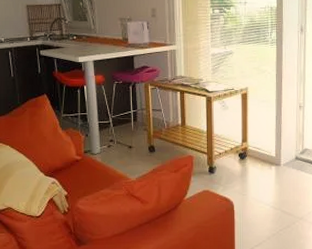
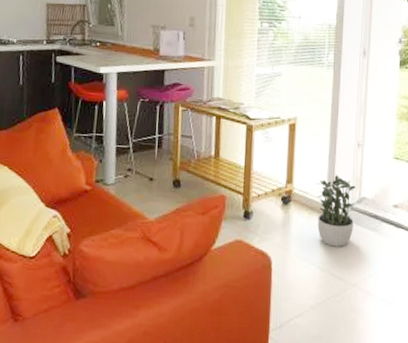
potted plant: none [267,133,299,190] -> present [316,175,356,247]

